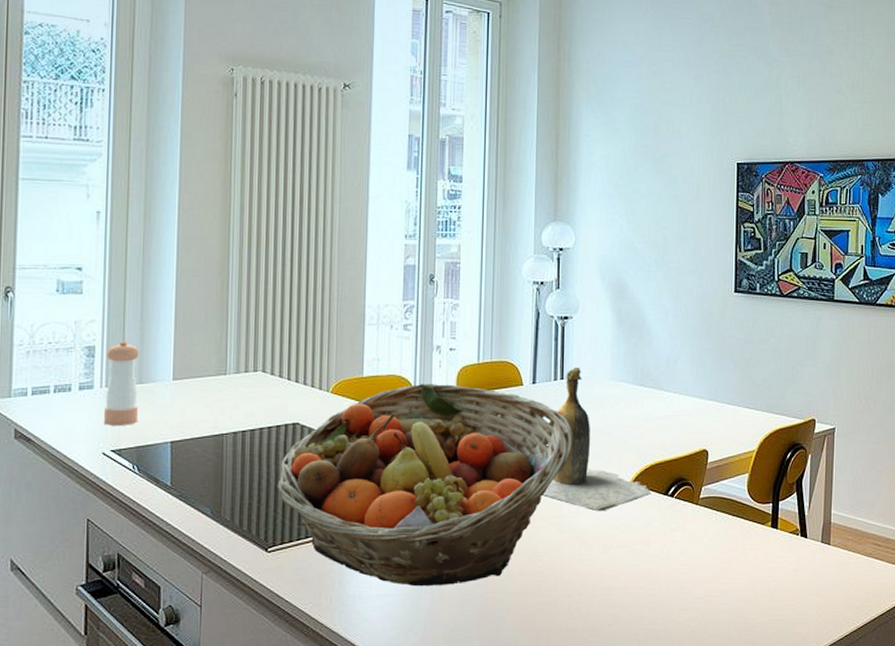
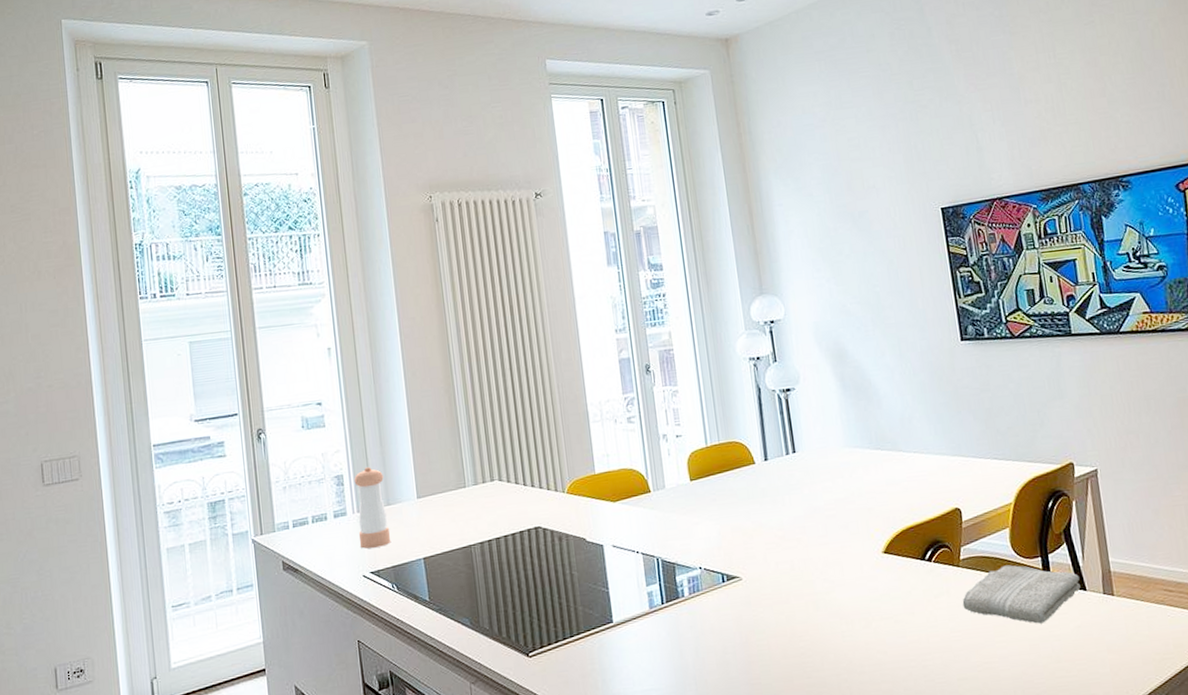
fruit basket: present [277,383,572,587] -> none [528,471,816,679]
wine bottle: present [542,368,651,512] -> none [793,439,907,585]
washcloth: none [695,507,803,564] -> present [962,564,1081,624]

